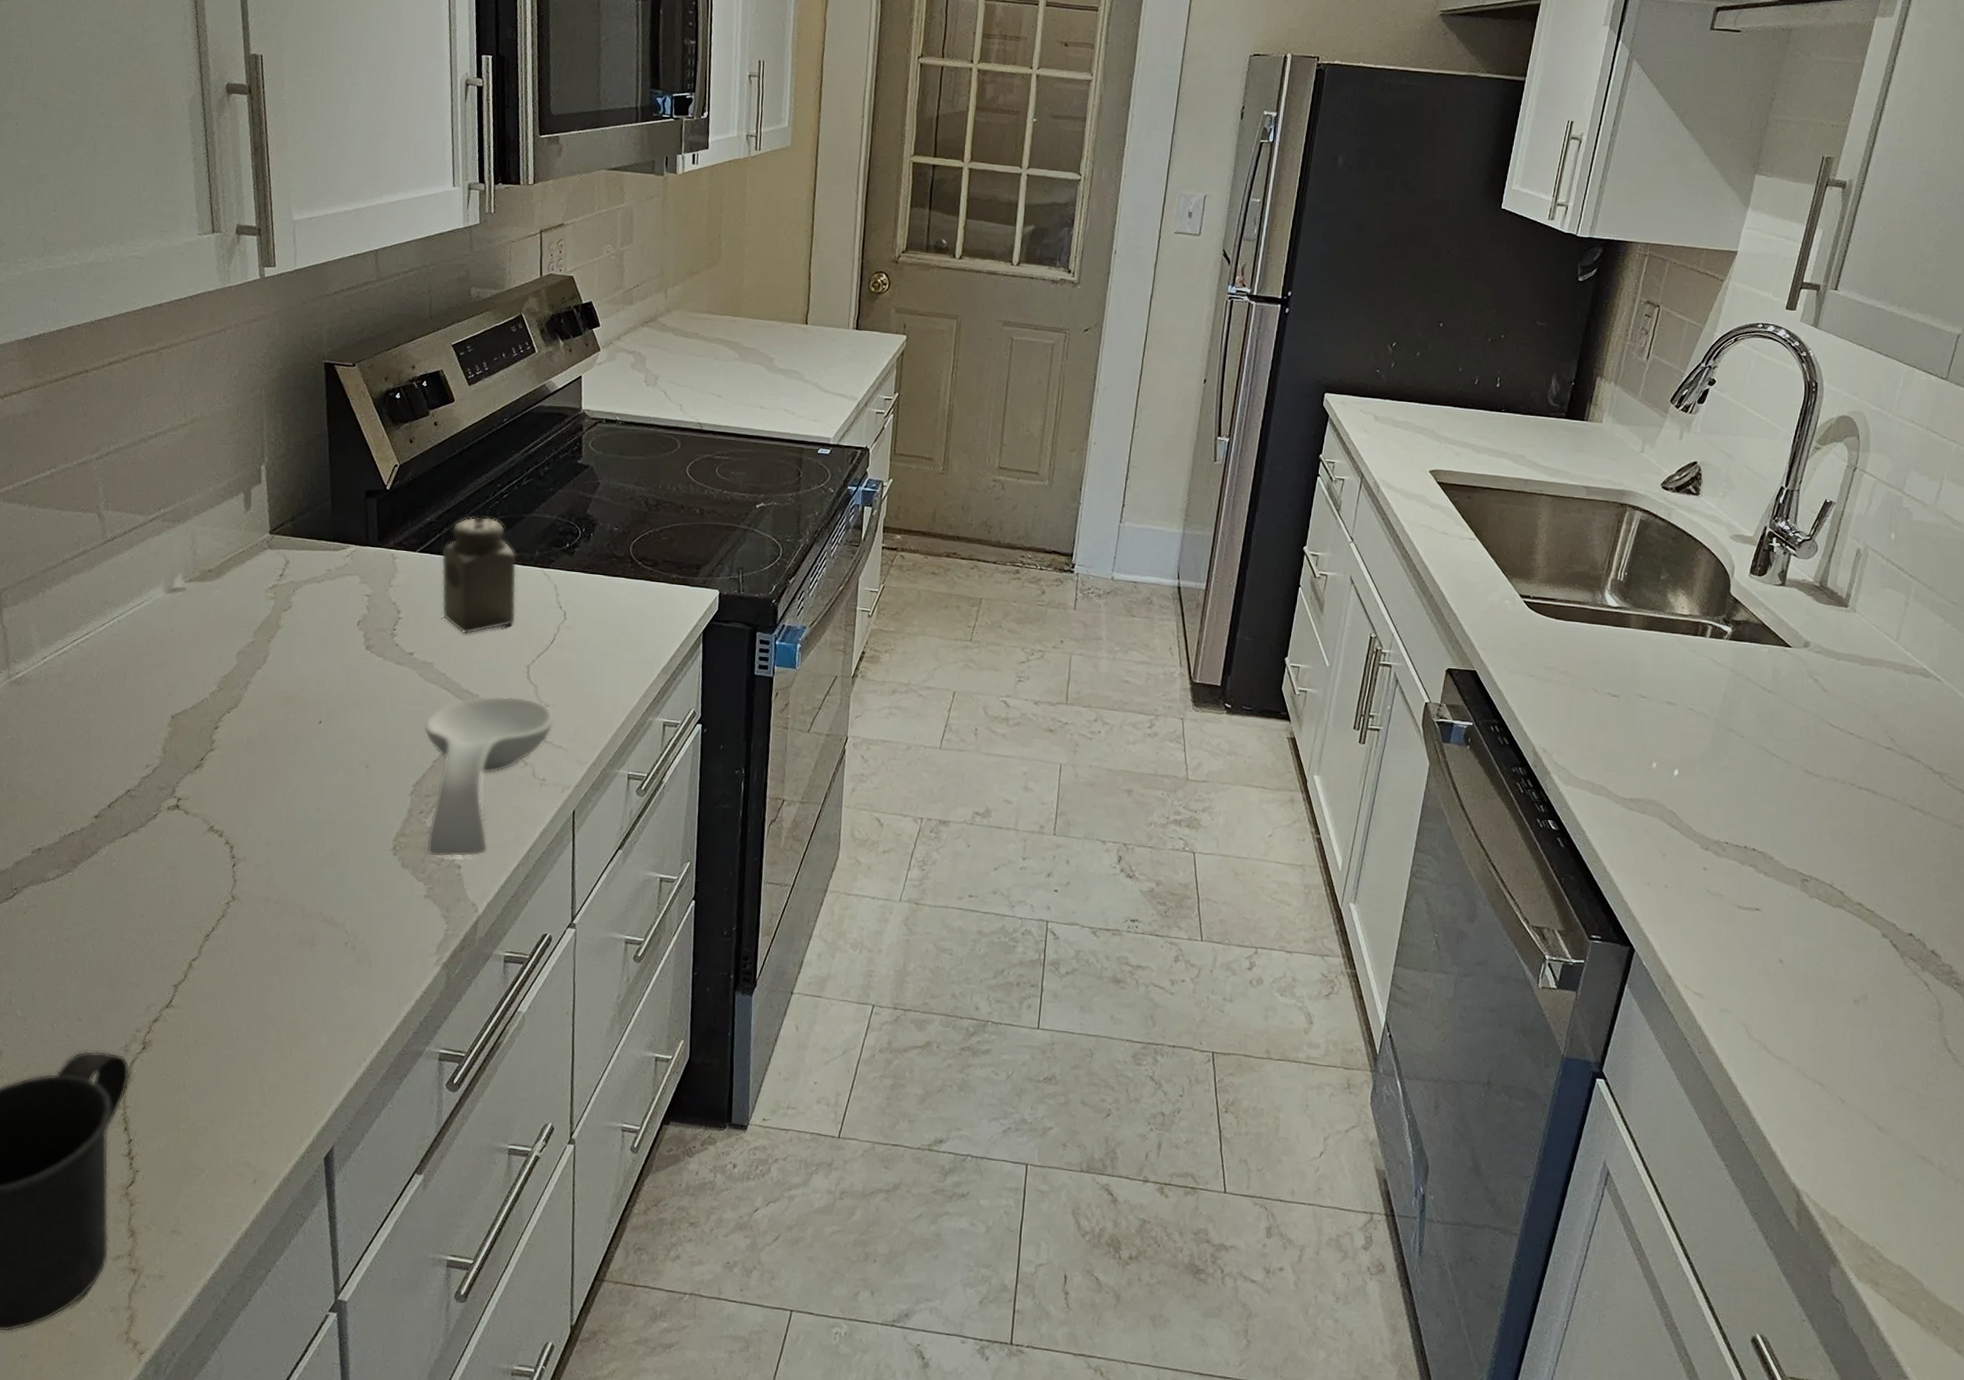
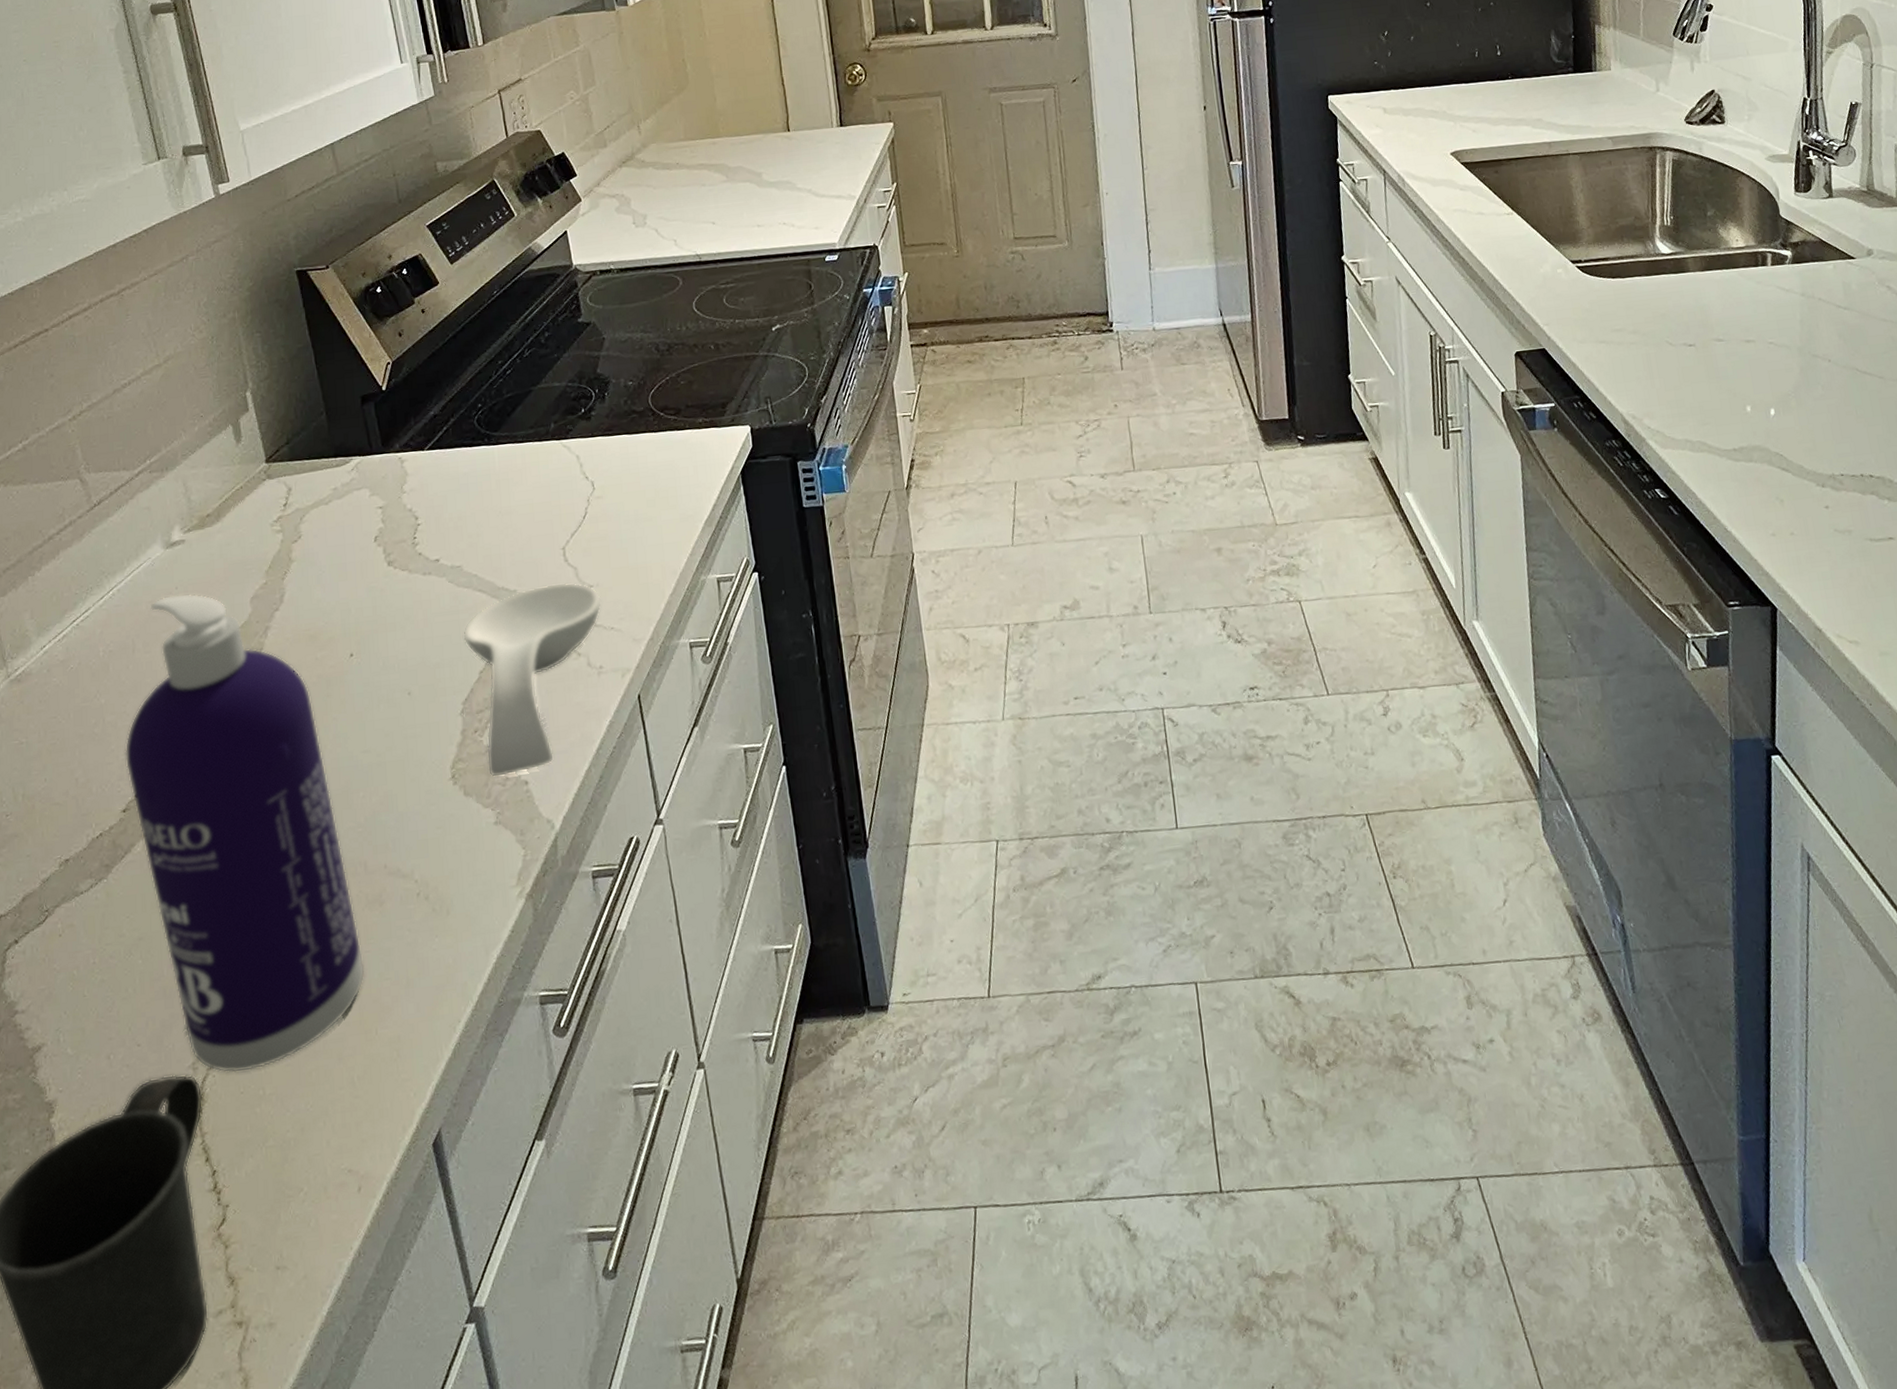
spray bottle: none [103,635,290,1063] -> present [125,593,365,1073]
salt shaker: present [441,517,517,635] -> none [451,398,541,528]

